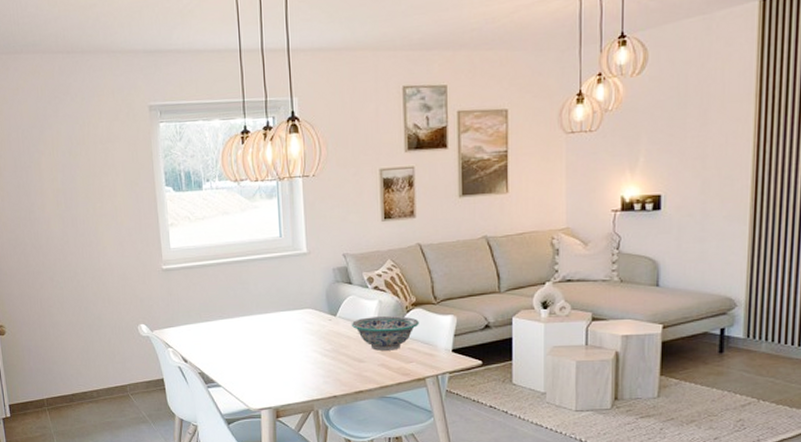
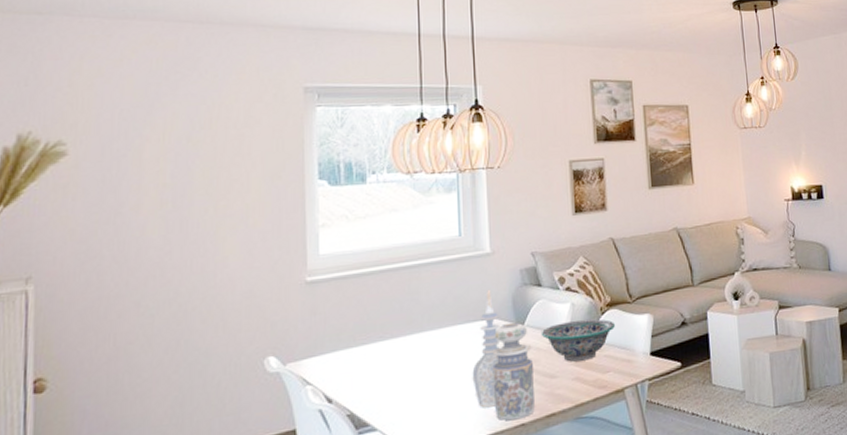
decorative vase: none [293,284,345,392] -> present [472,289,535,421]

